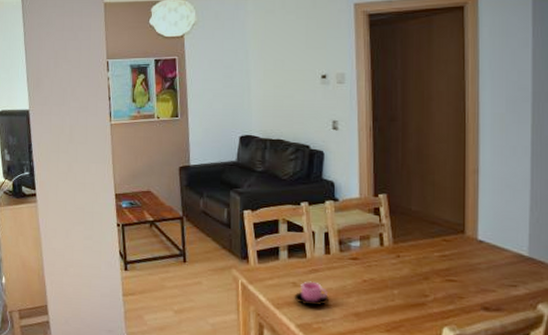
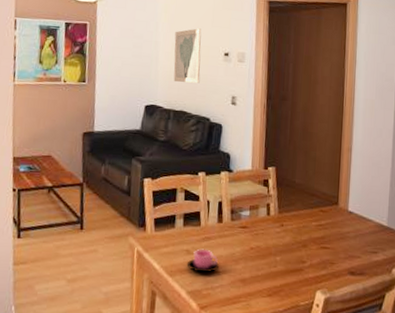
wall art: none [266,52,296,110] -> present [173,28,202,83]

